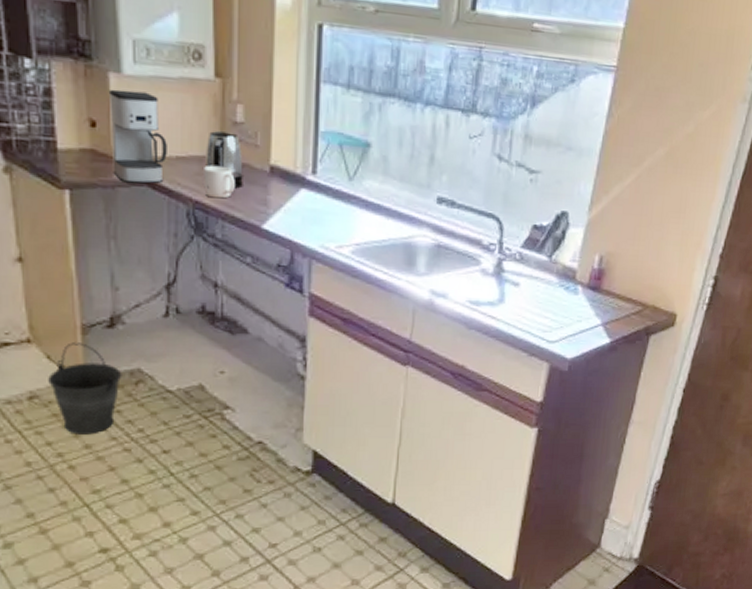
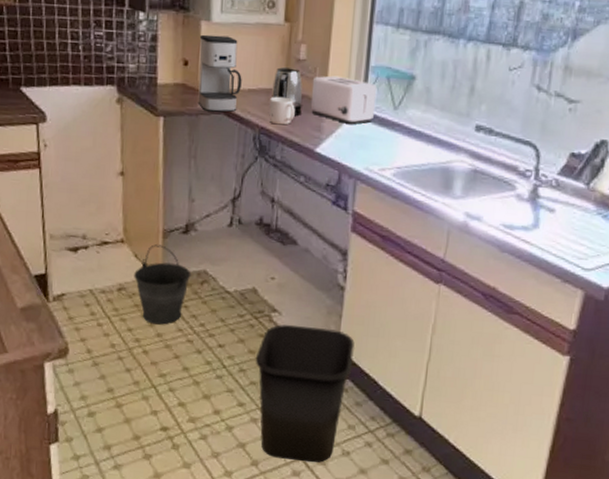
waste bin: none [208,421,320,565] -> present [255,324,355,463]
toaster: none [253,141,329,197] -> present [310,75,377,124]

